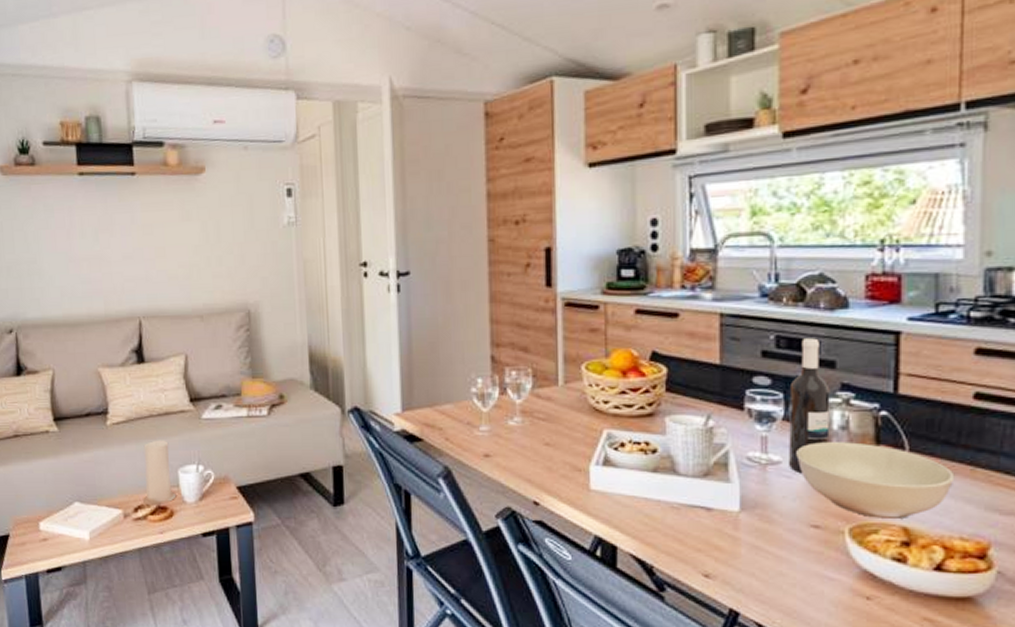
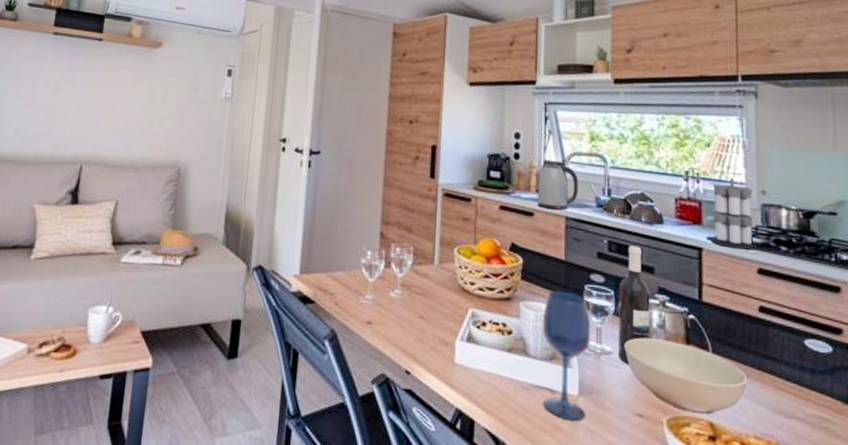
candle: present [142,440,177,506] -> none [48,278,85,343]
kettle: none [682,251,736,307] -> present [537,164,579,210]
wineglass: none [695,399,755,537] -> present [543,290,591,421]
spice rack: none [912,240,974,328] -> present [711,178,756,250]

